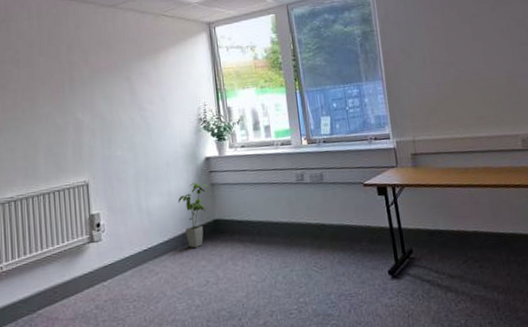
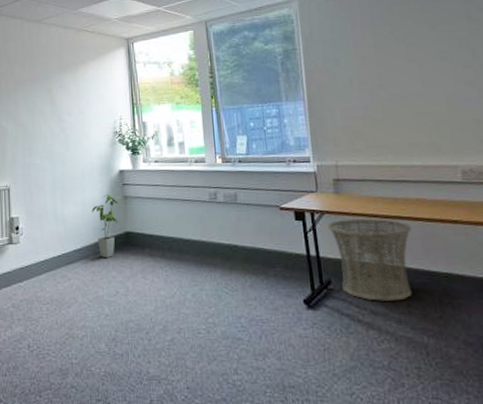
basket: none [408,188,484,265] -> present [328,218,413,301]

